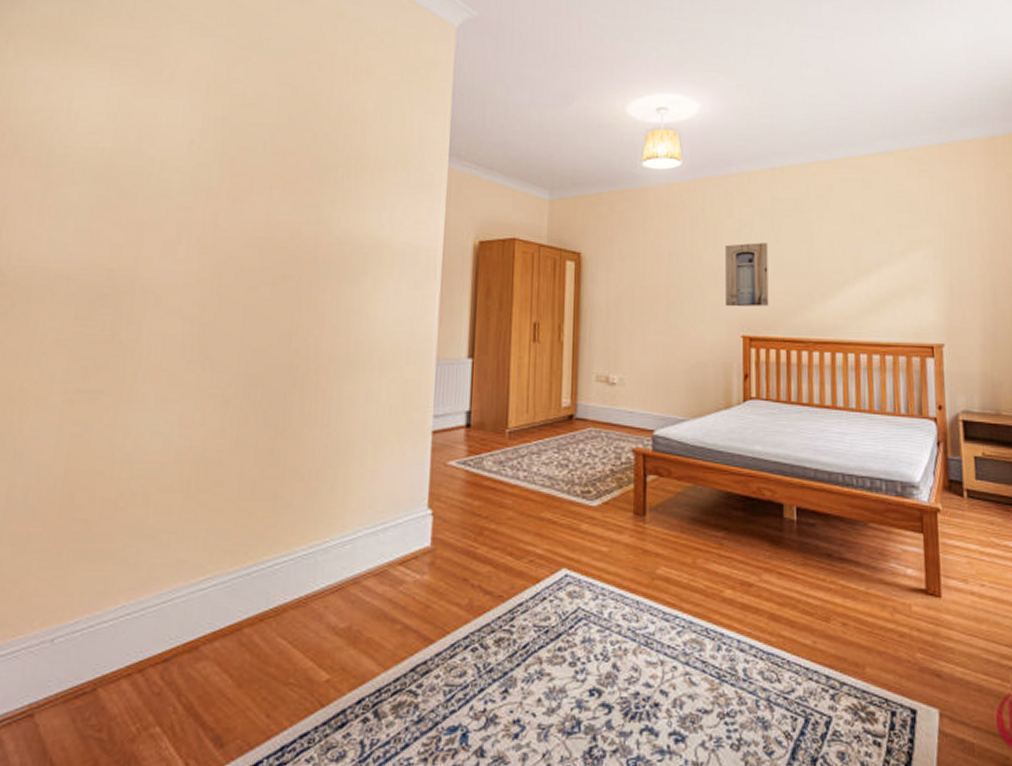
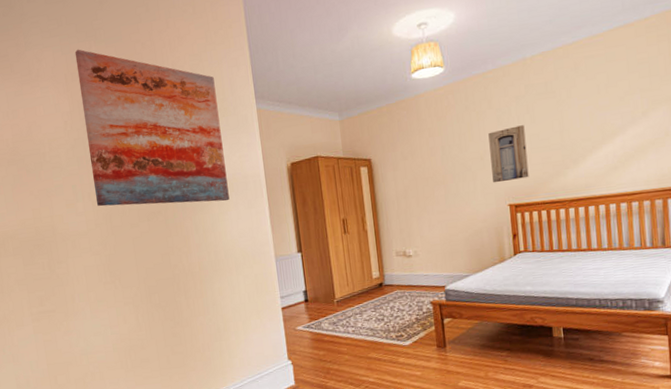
wall art: none [205,56,402,276] -> present [74,49,230,207]

